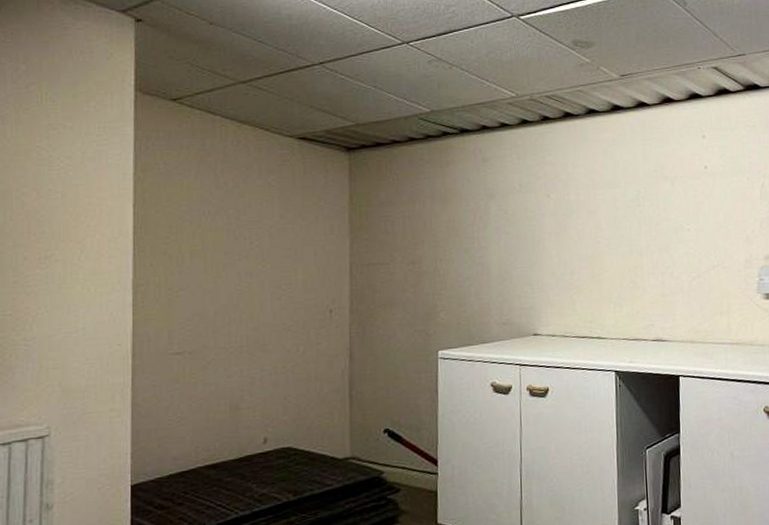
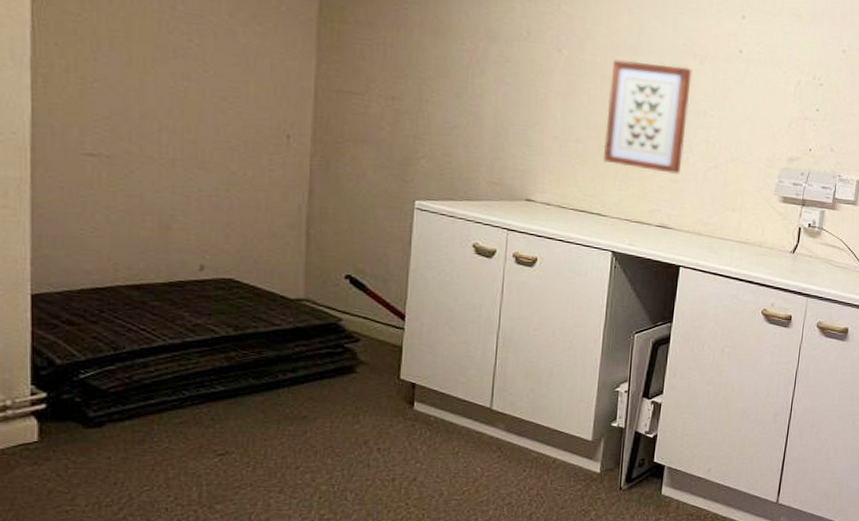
wall art: none [595,190,668,290] -> present [603,59,692,174]

